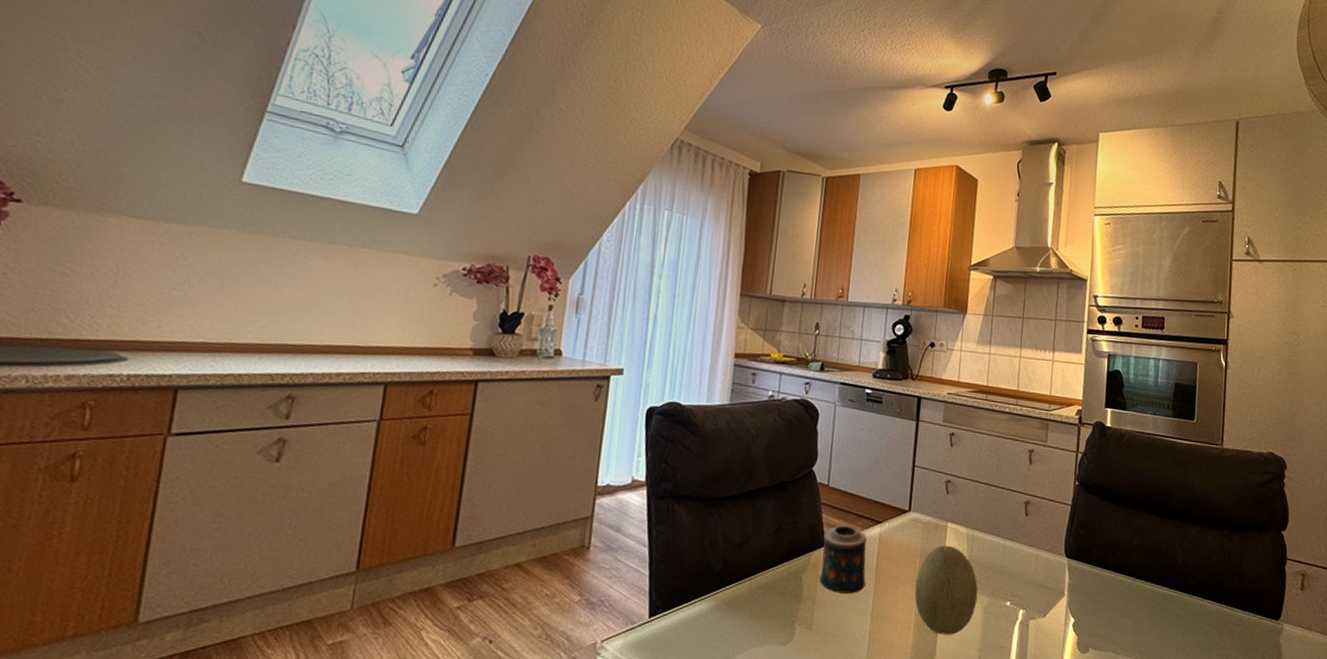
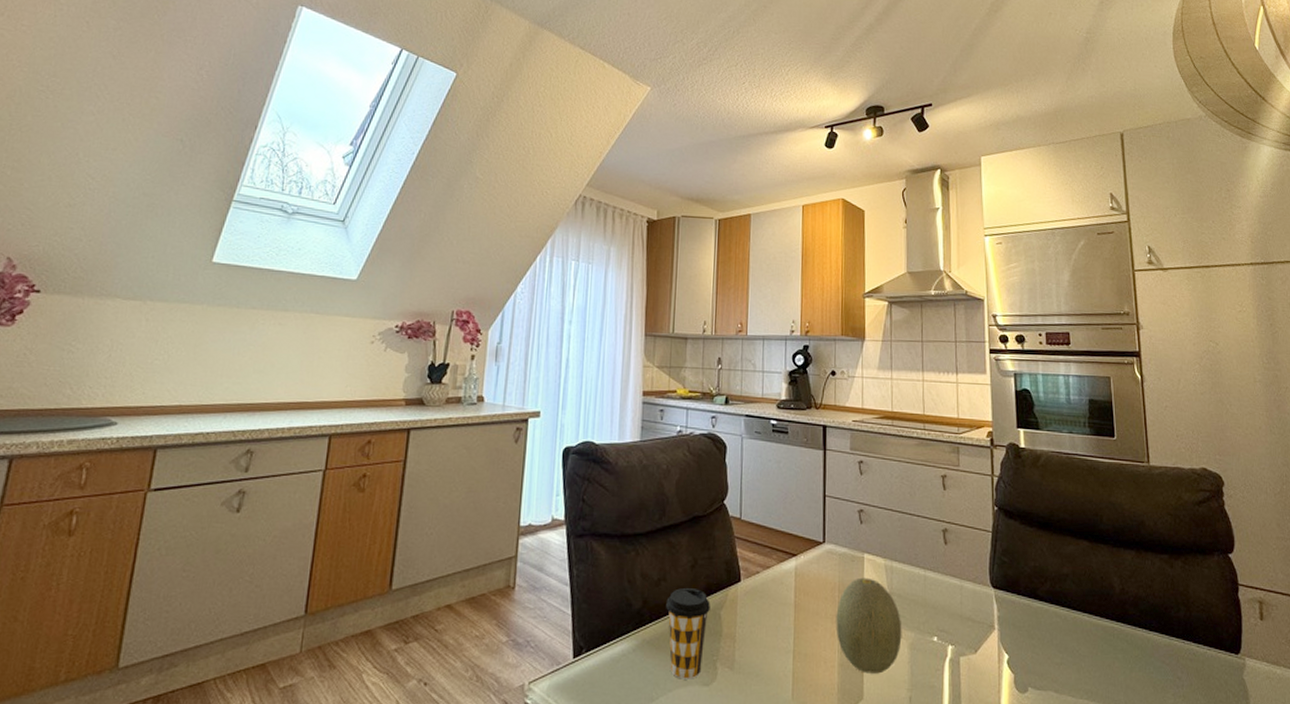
coffee cup: none [747,552,793,639] -> present [666,588,710,679]
candle: present [818,525,867,594] -> none [737,559,786,630]

